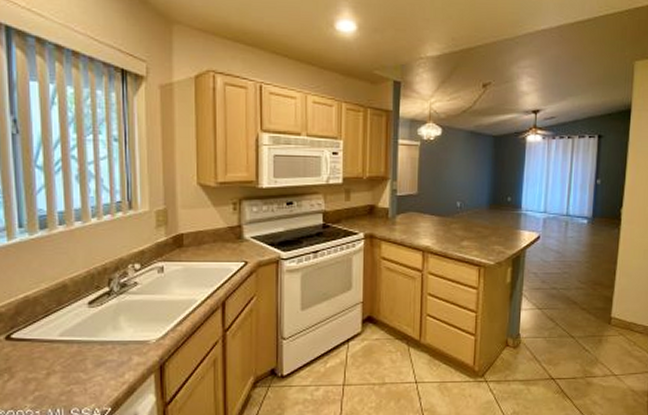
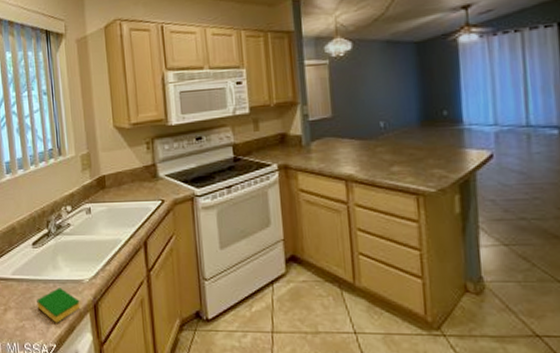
dish sponge: none [90,349,144,386] -> present [37,288,80,323]

